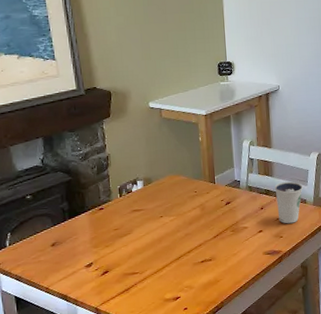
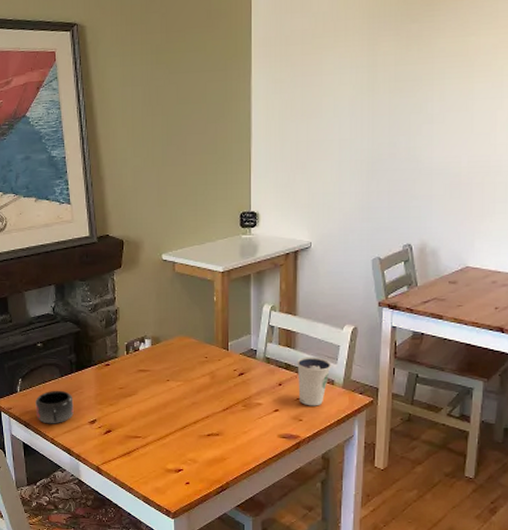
mug: none [27,239,69,274] -> present [35,390,74,424]

